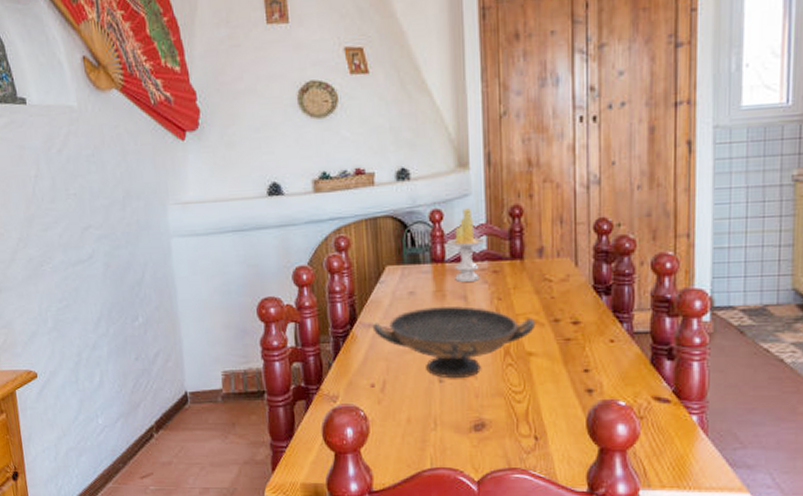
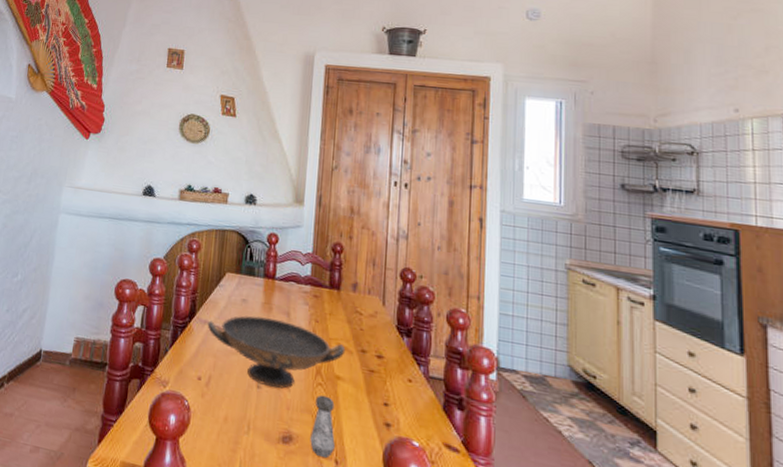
candle: present [447,208,485,282] -> none [279,237,310,301]
salt shaker: none [505,375,533,436] -> present [310,395,335,458]

